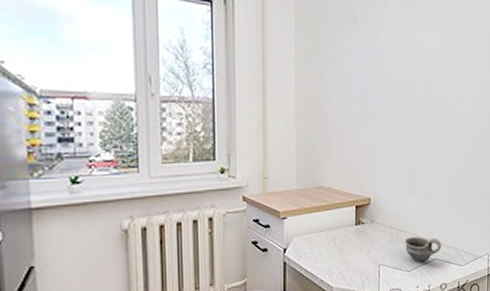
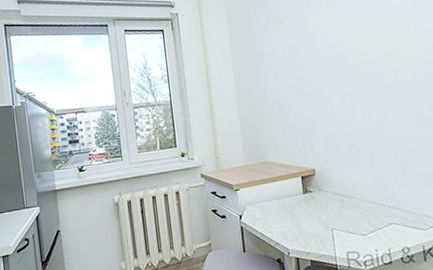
cup: present [404,236,442,263] -> none [355,202,398,227]

